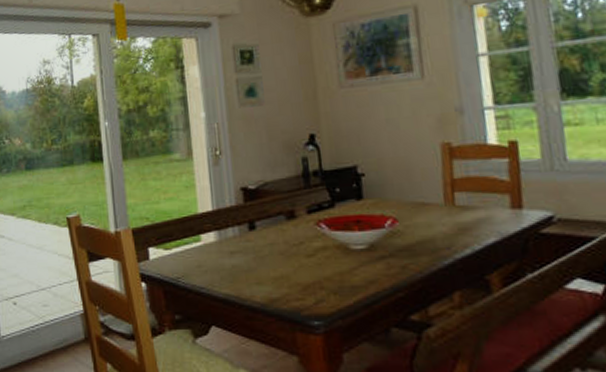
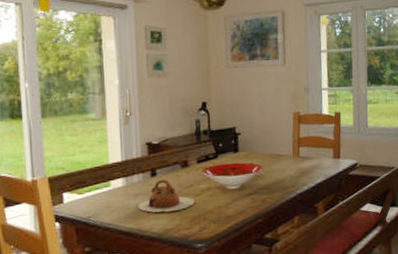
teapot: none [235,234,307,277] -> present [138,179,195,213]

